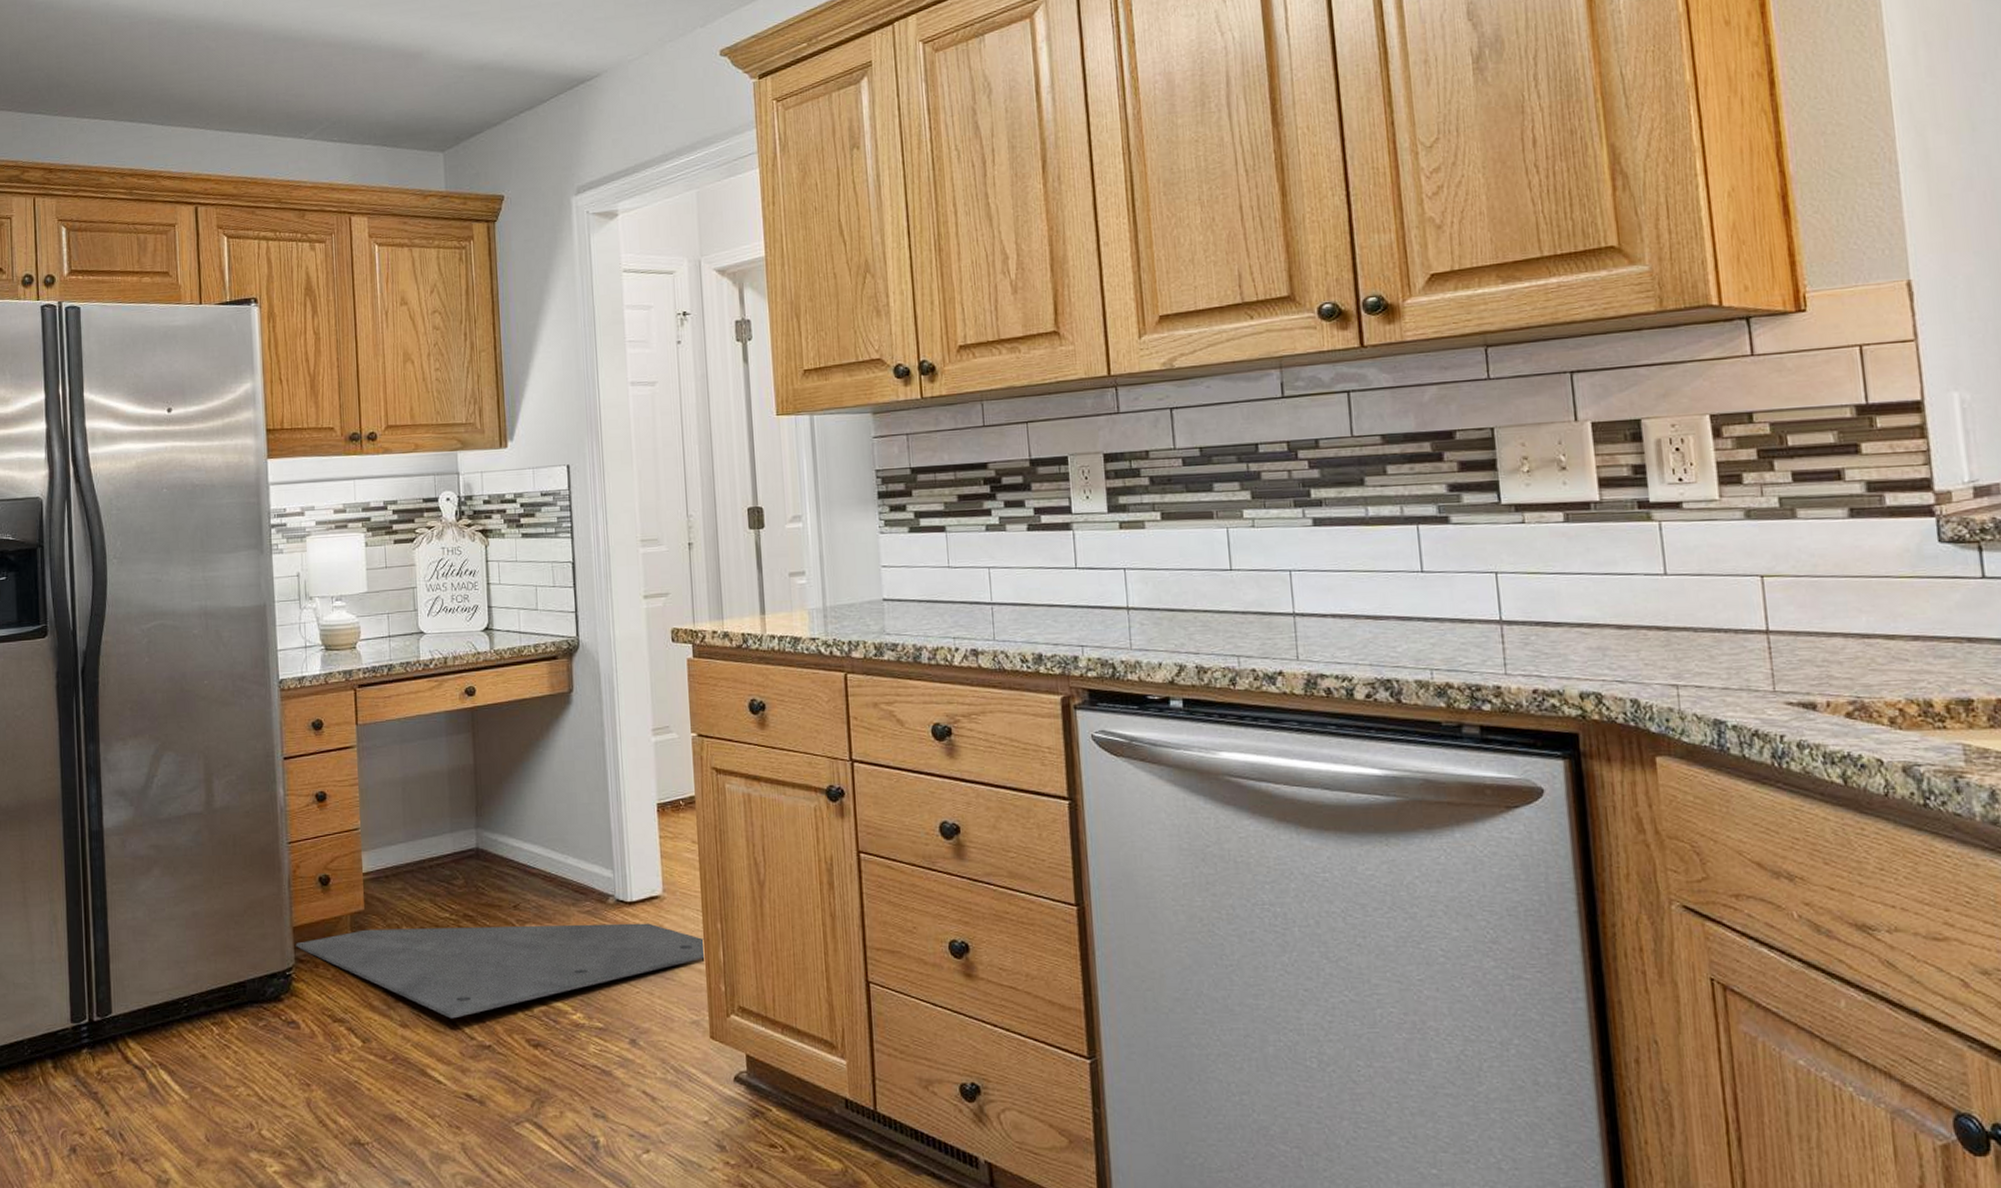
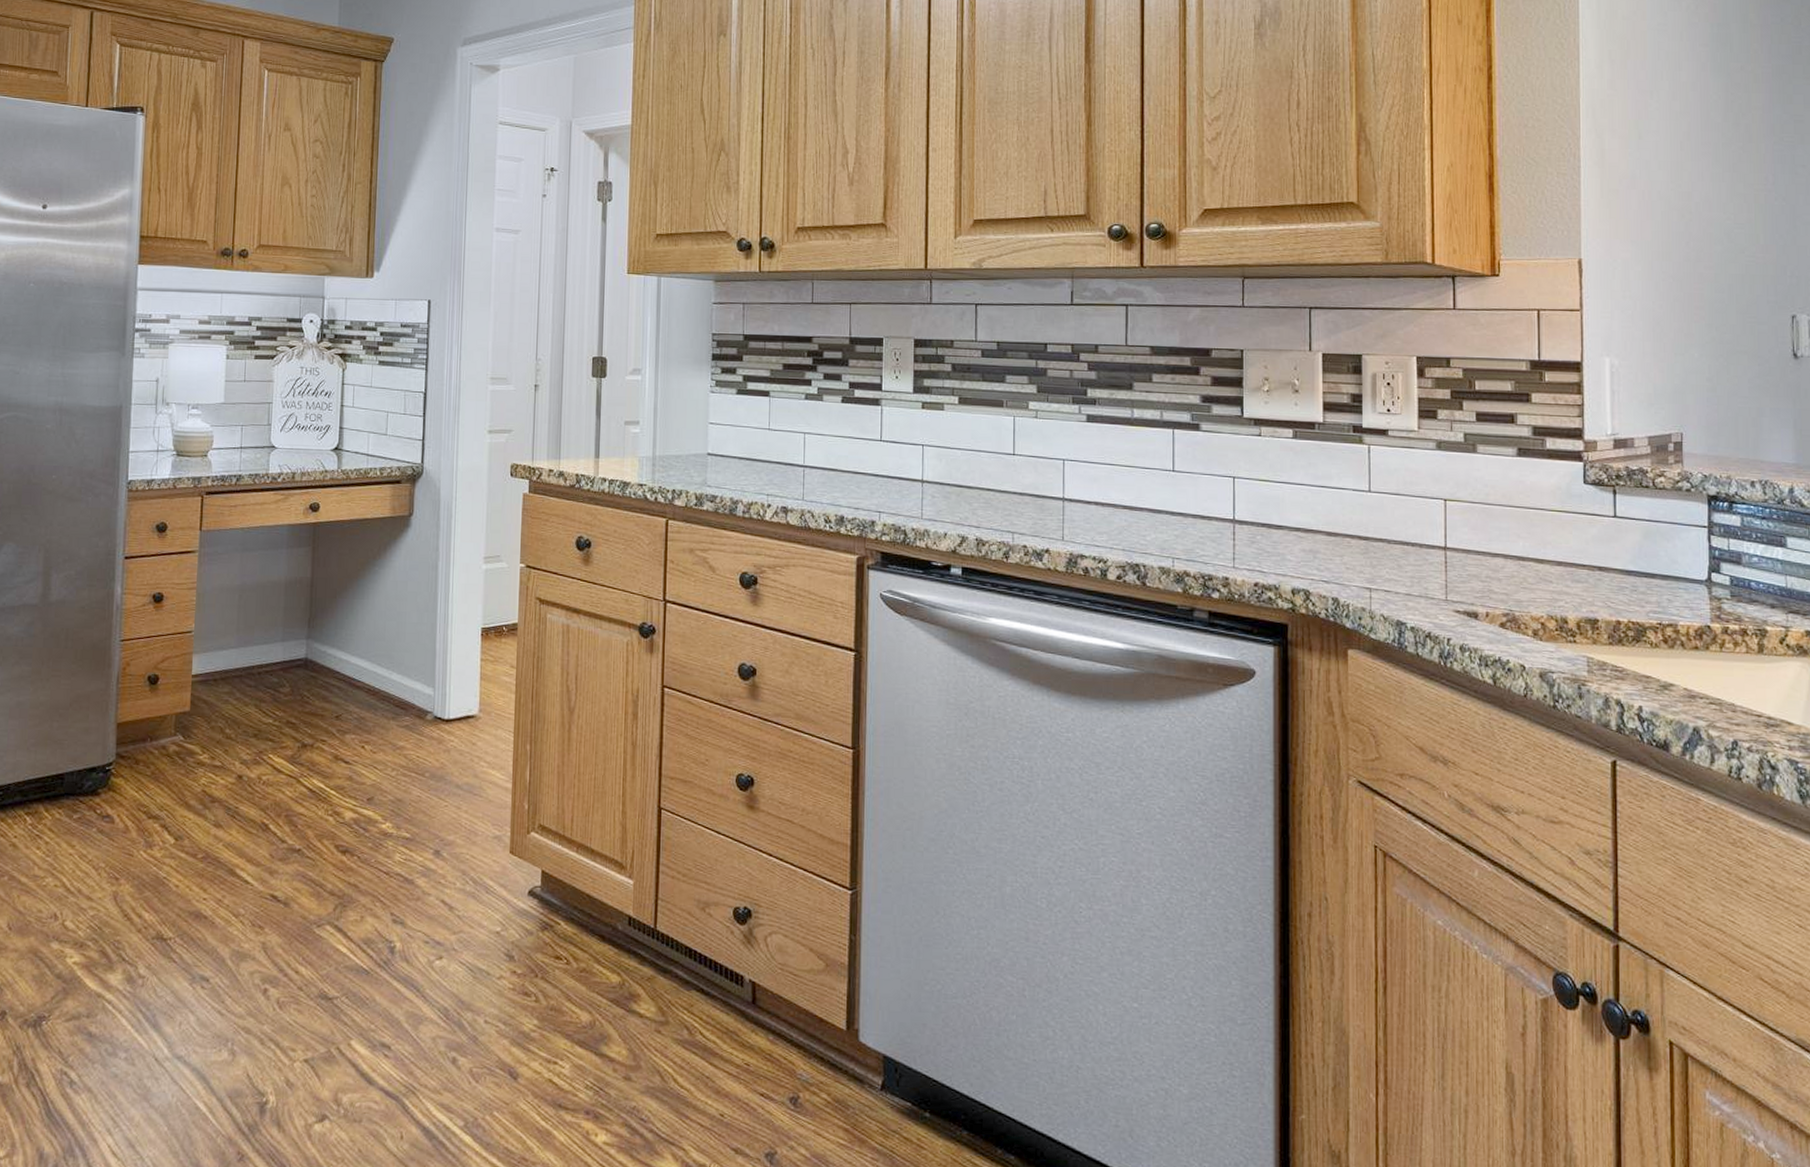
door mat: present [295,923,705,1019] -> none [118,730,514,822]

